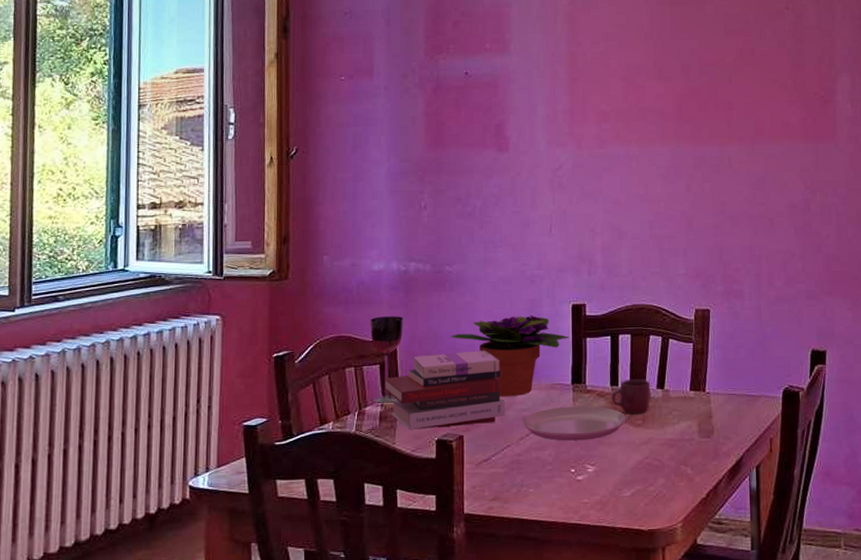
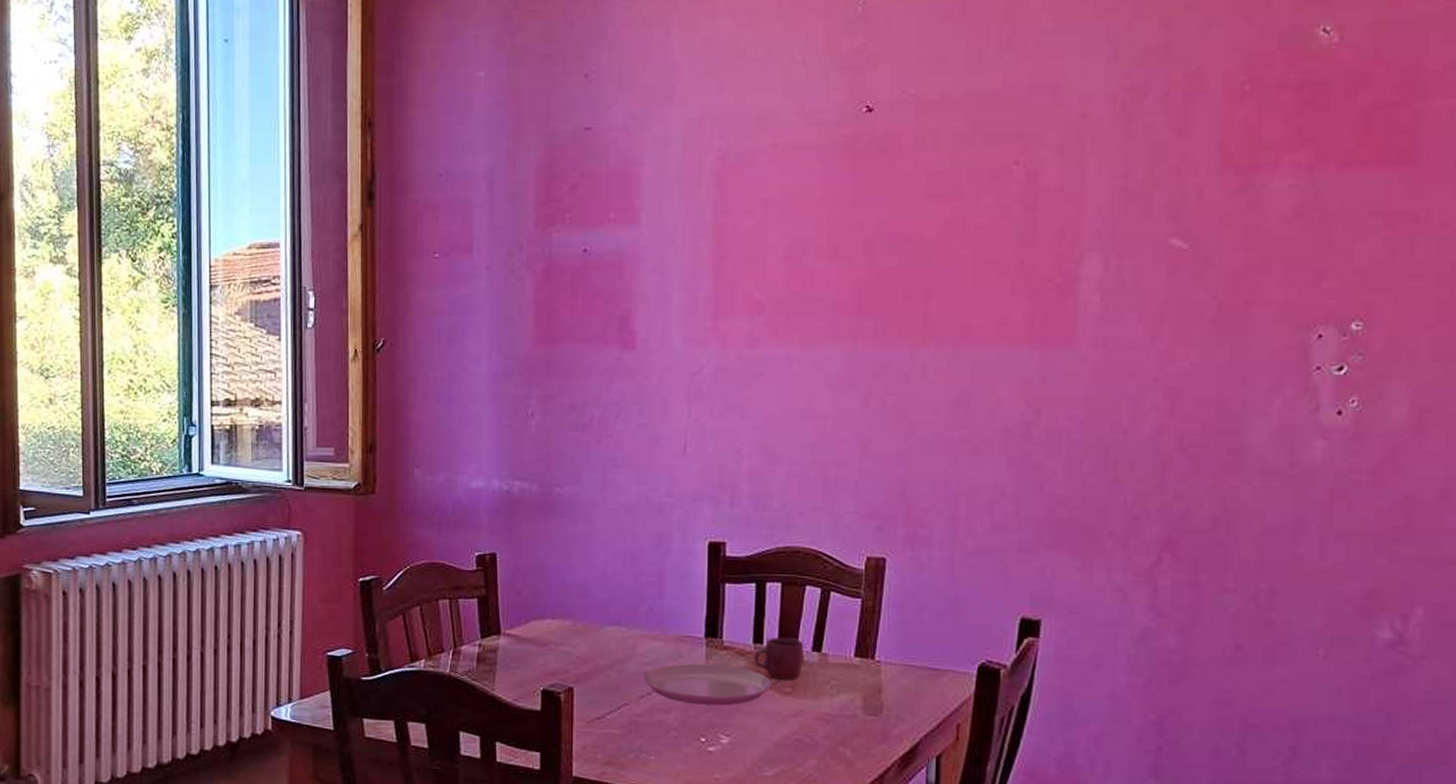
wineglass: present [370,316,404,403] -> none [467,543,506,643]
books: present [383,350,505,430] -> none [482,589,623,676]
potted flower: present [450,315,570,396] -> none [560,551,704,647]

